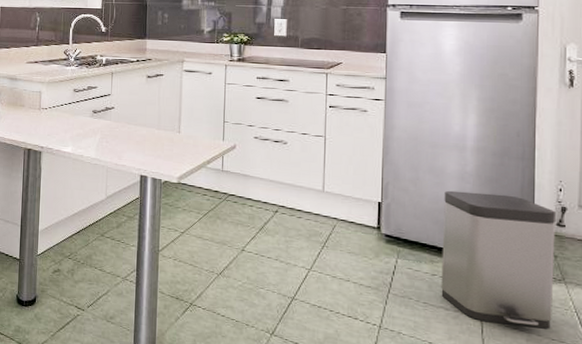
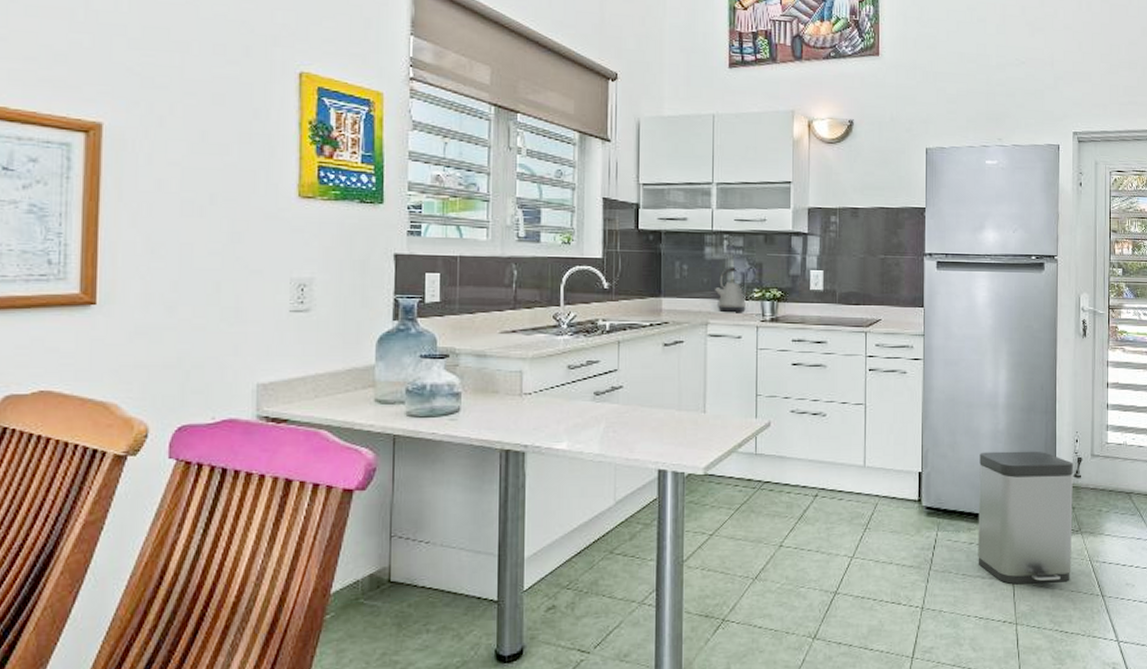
kettle: none [190,16,219,54] -> present [715,267,748,313]

